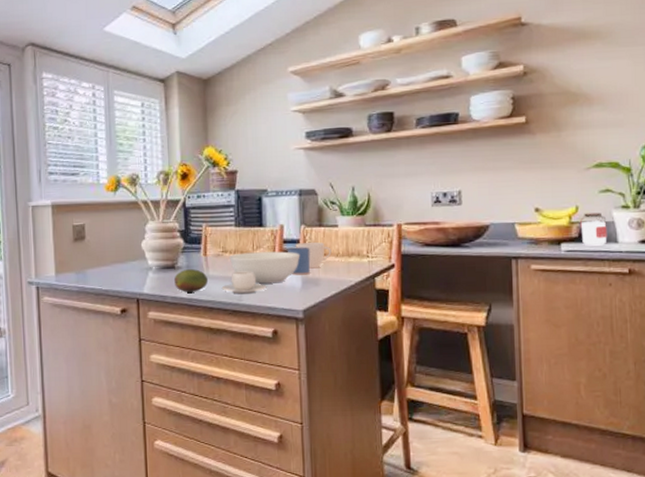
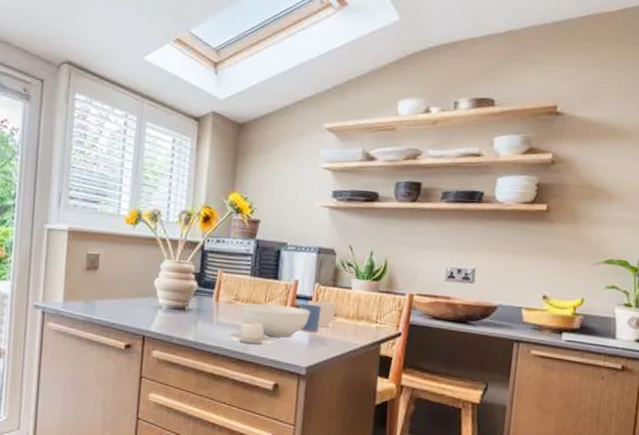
fruit: present [174,269,209,293] -> none [182,312,217,337]
jar: present [580,213,607,246] -> none [583,306,609,340]

